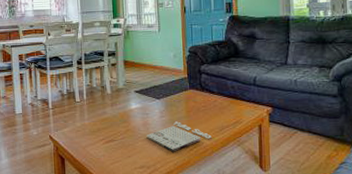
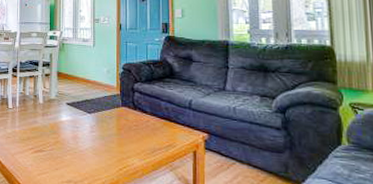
magazine: present [146,121,212,152] -> none [75,138,142,170]

